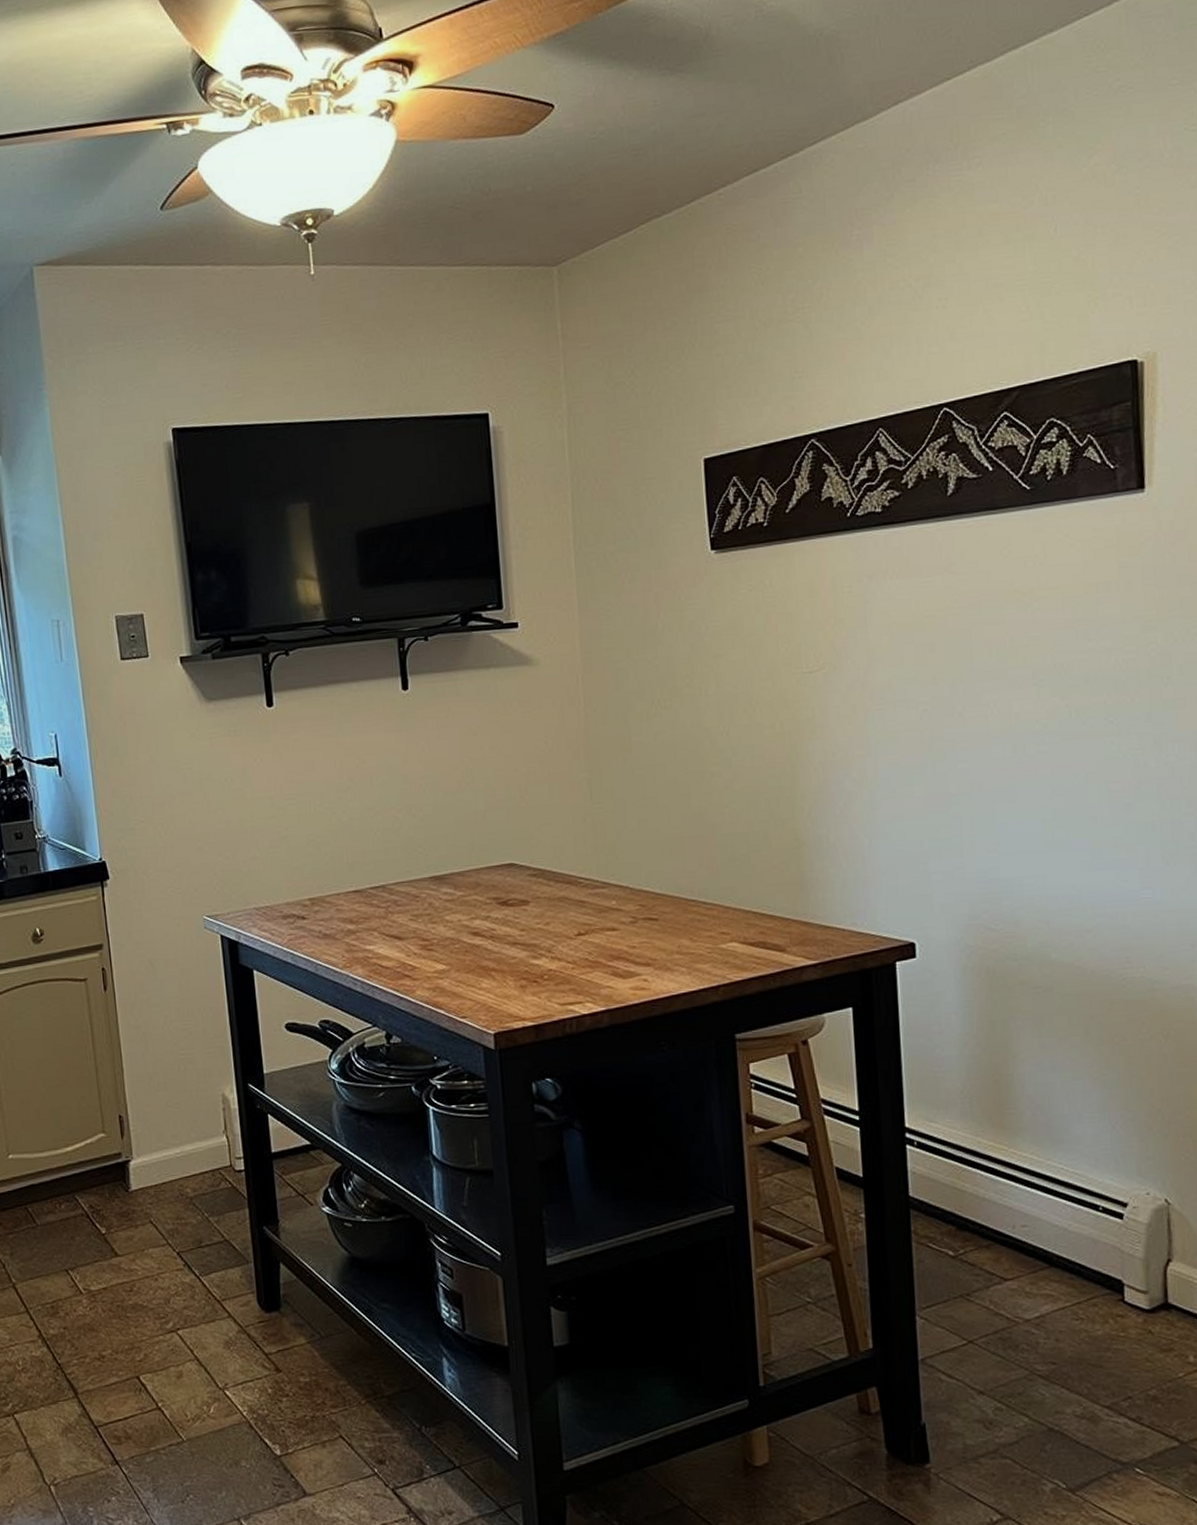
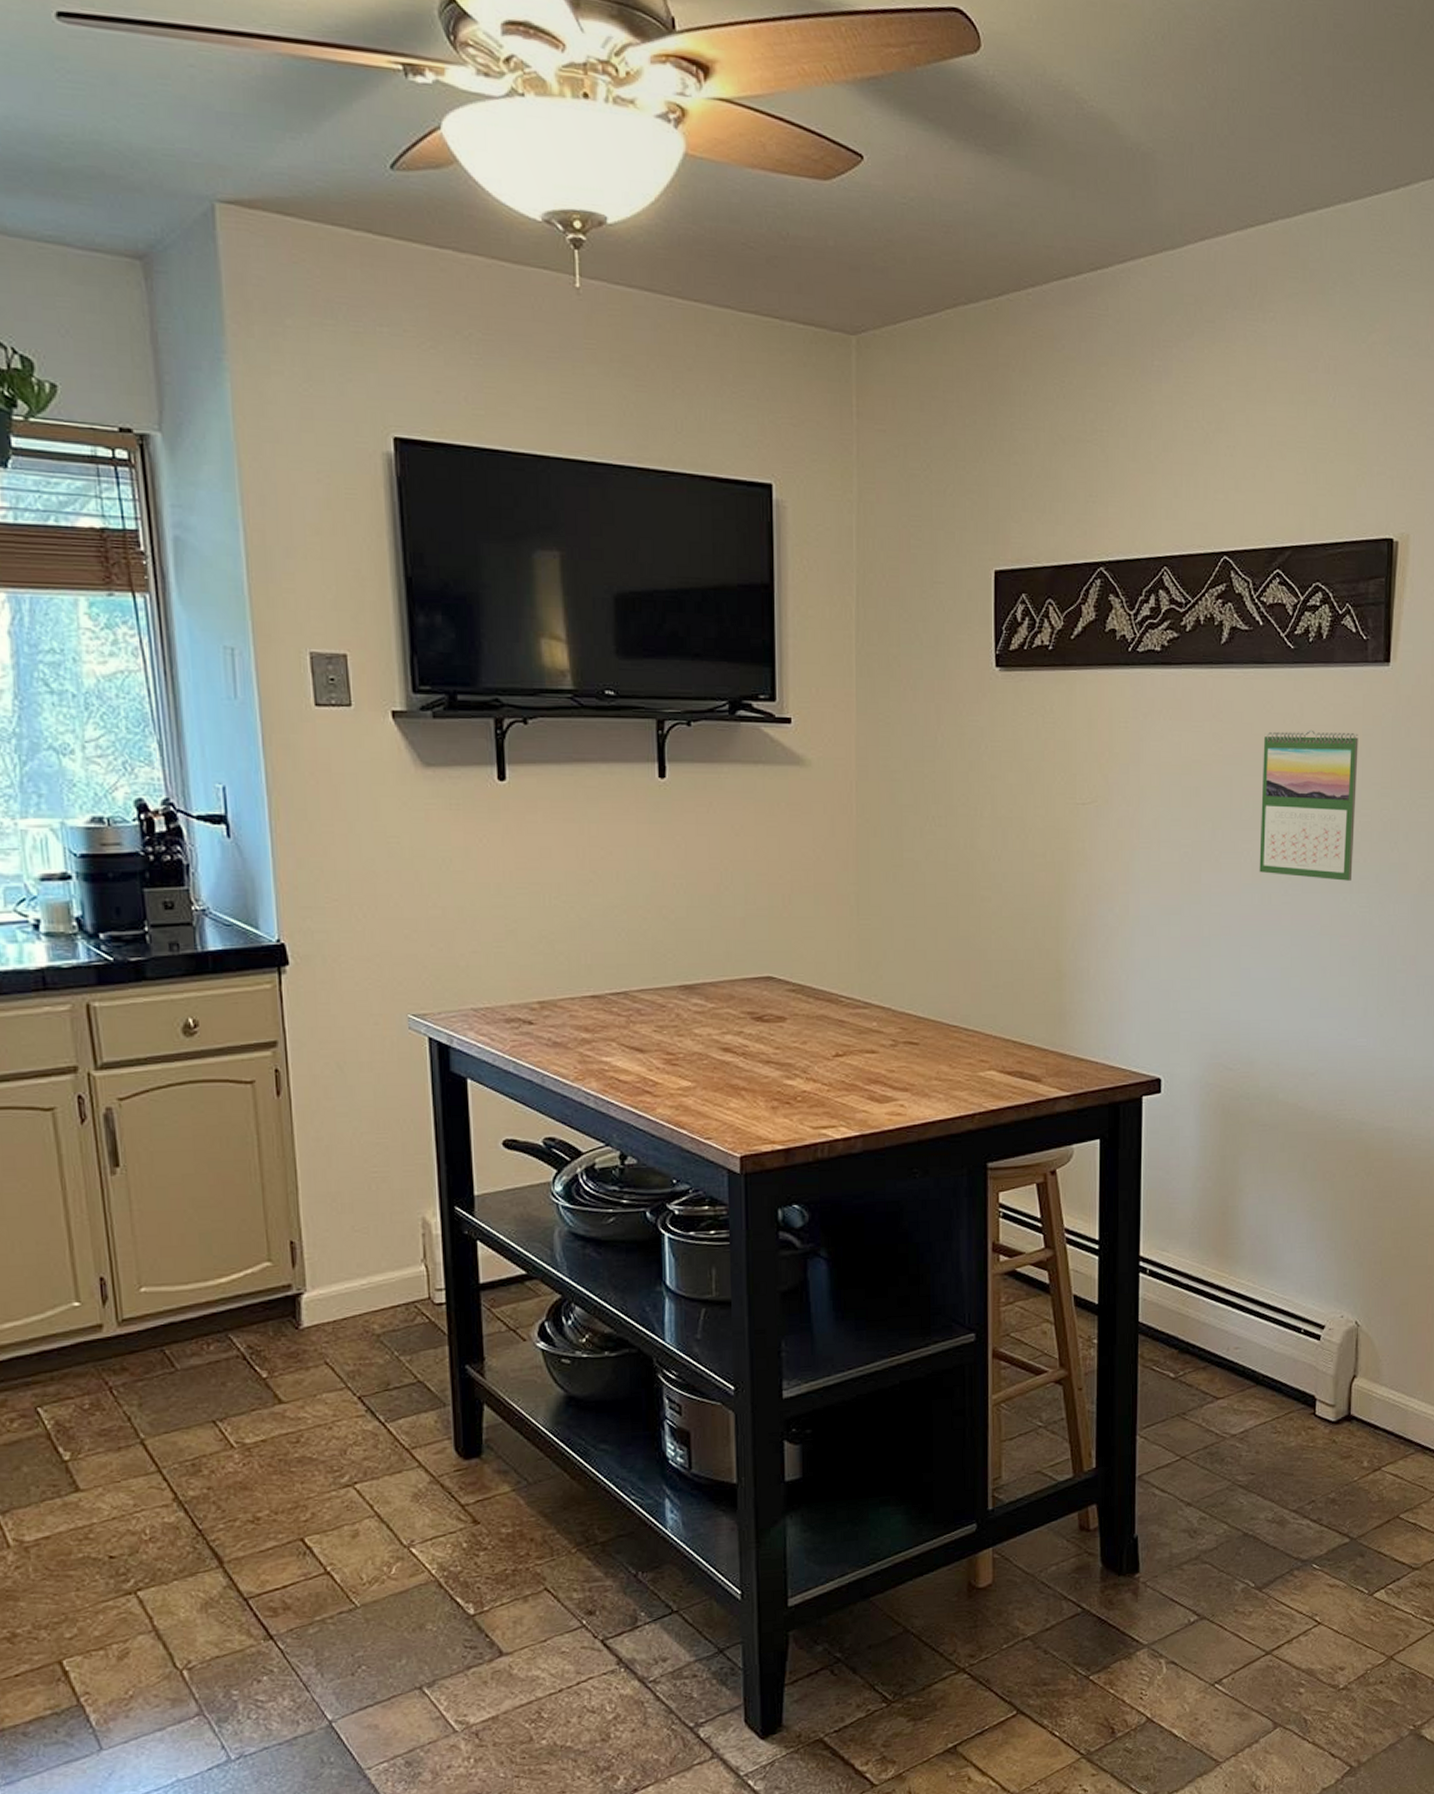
calendar: none [1003,567,1119,724] -> present [1259,729,1359,881]

